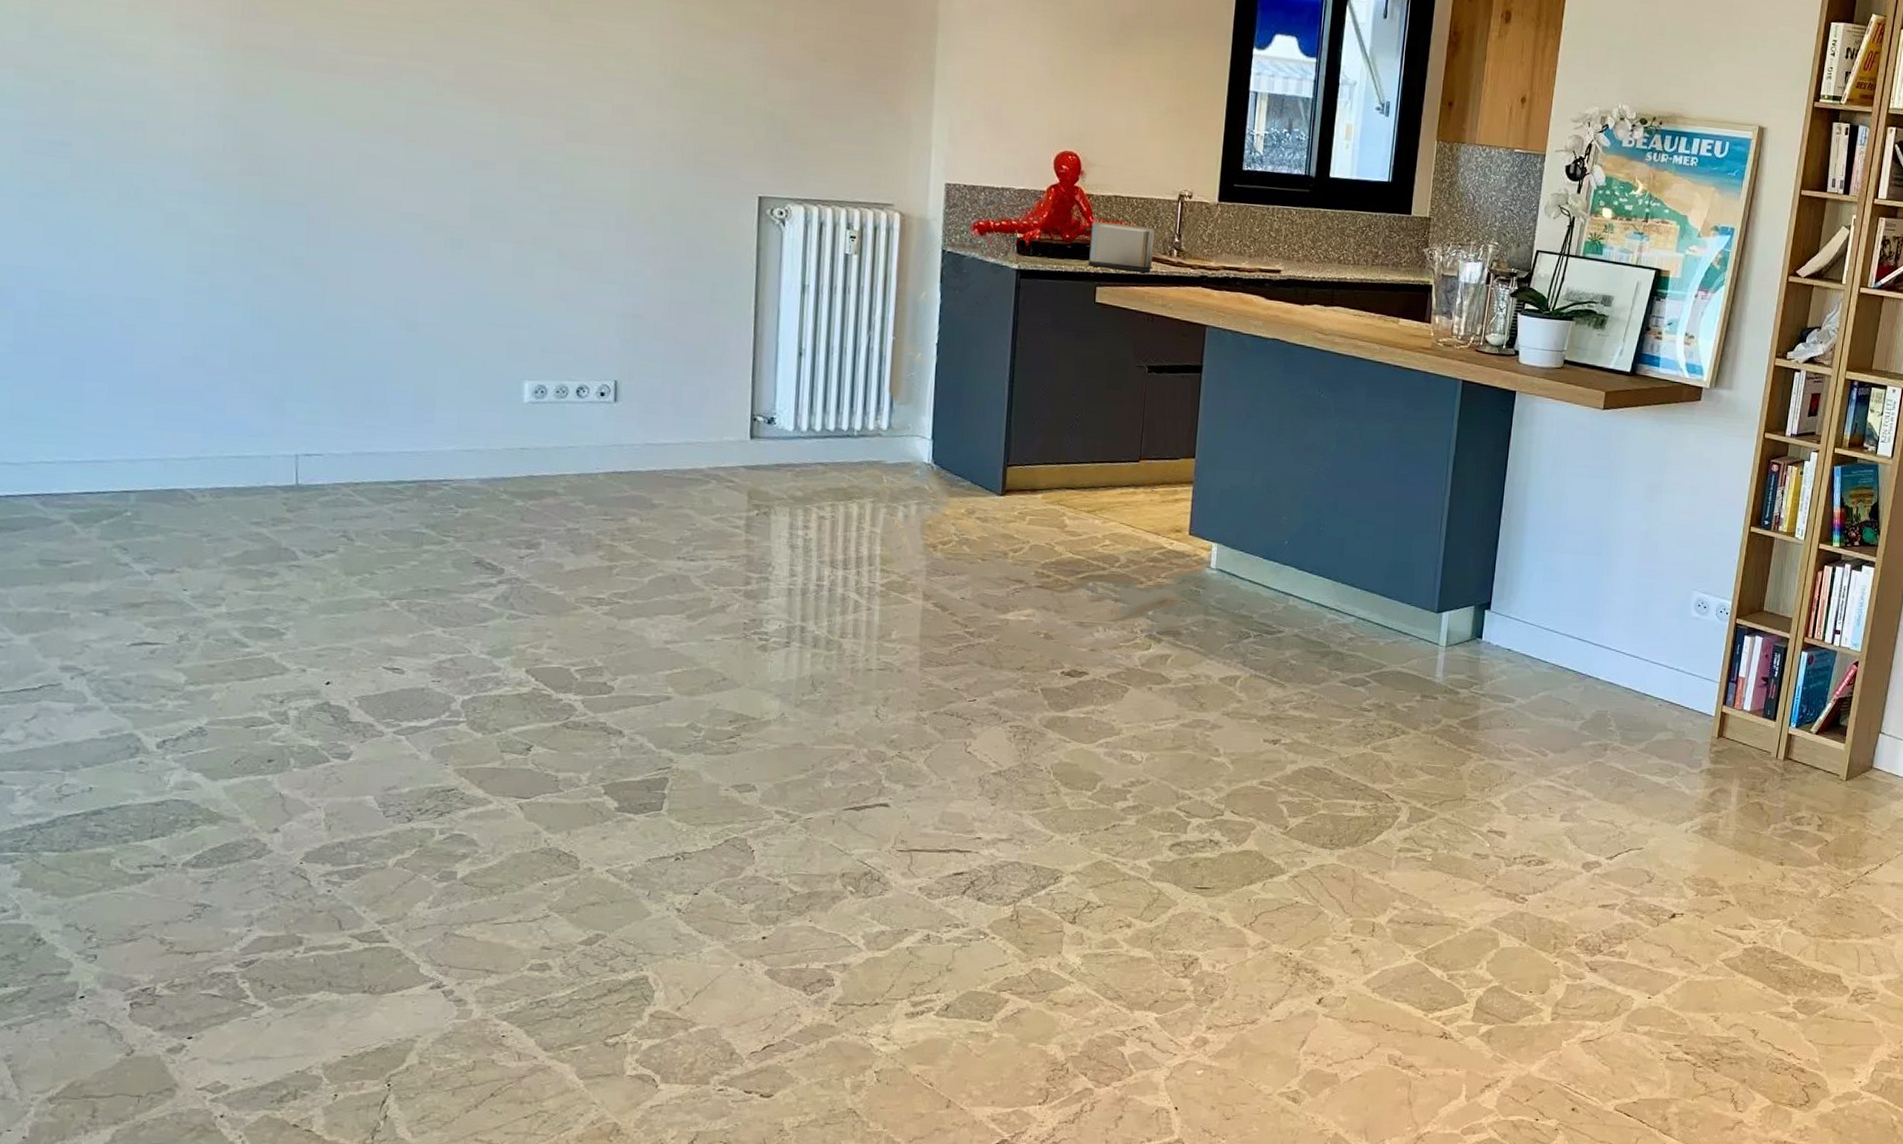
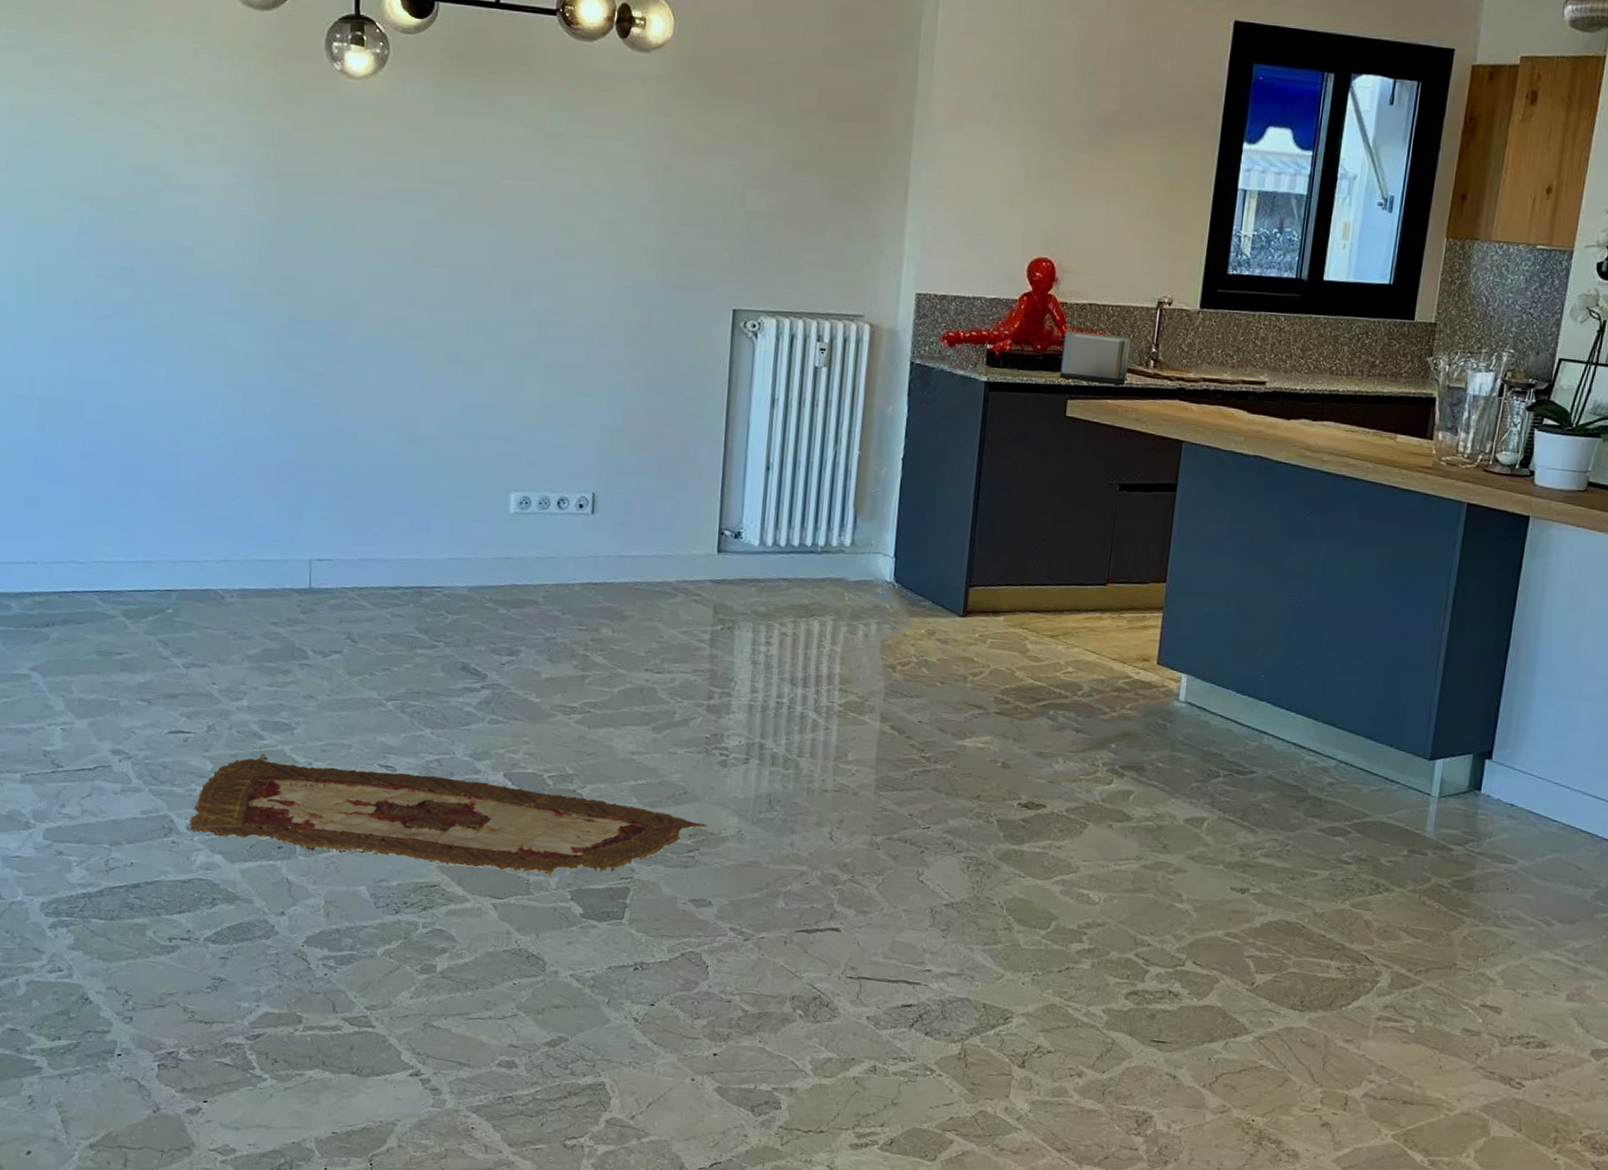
area rug: none [160,663,749,771] -> present [189,754,708,875]

